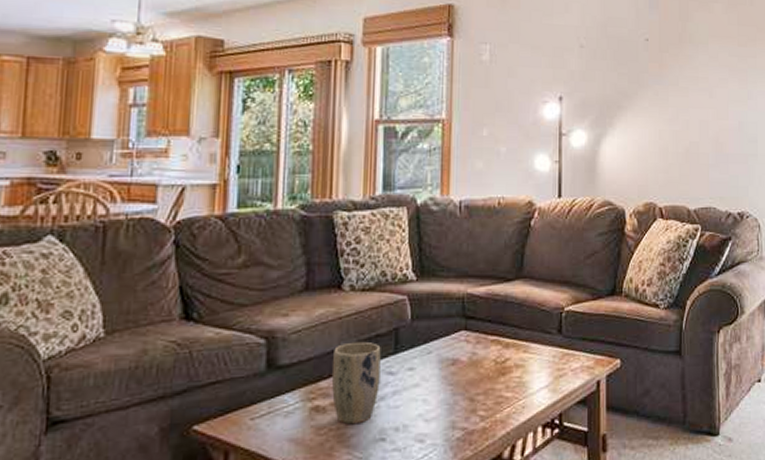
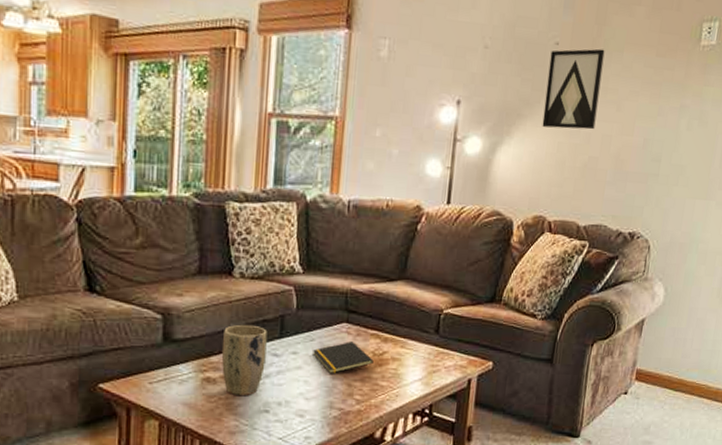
notepad: none [431,351,496,390] -> present [313,342,374,374]
wall art: none [642,42,692,117] -> present [542,48,605,130]

